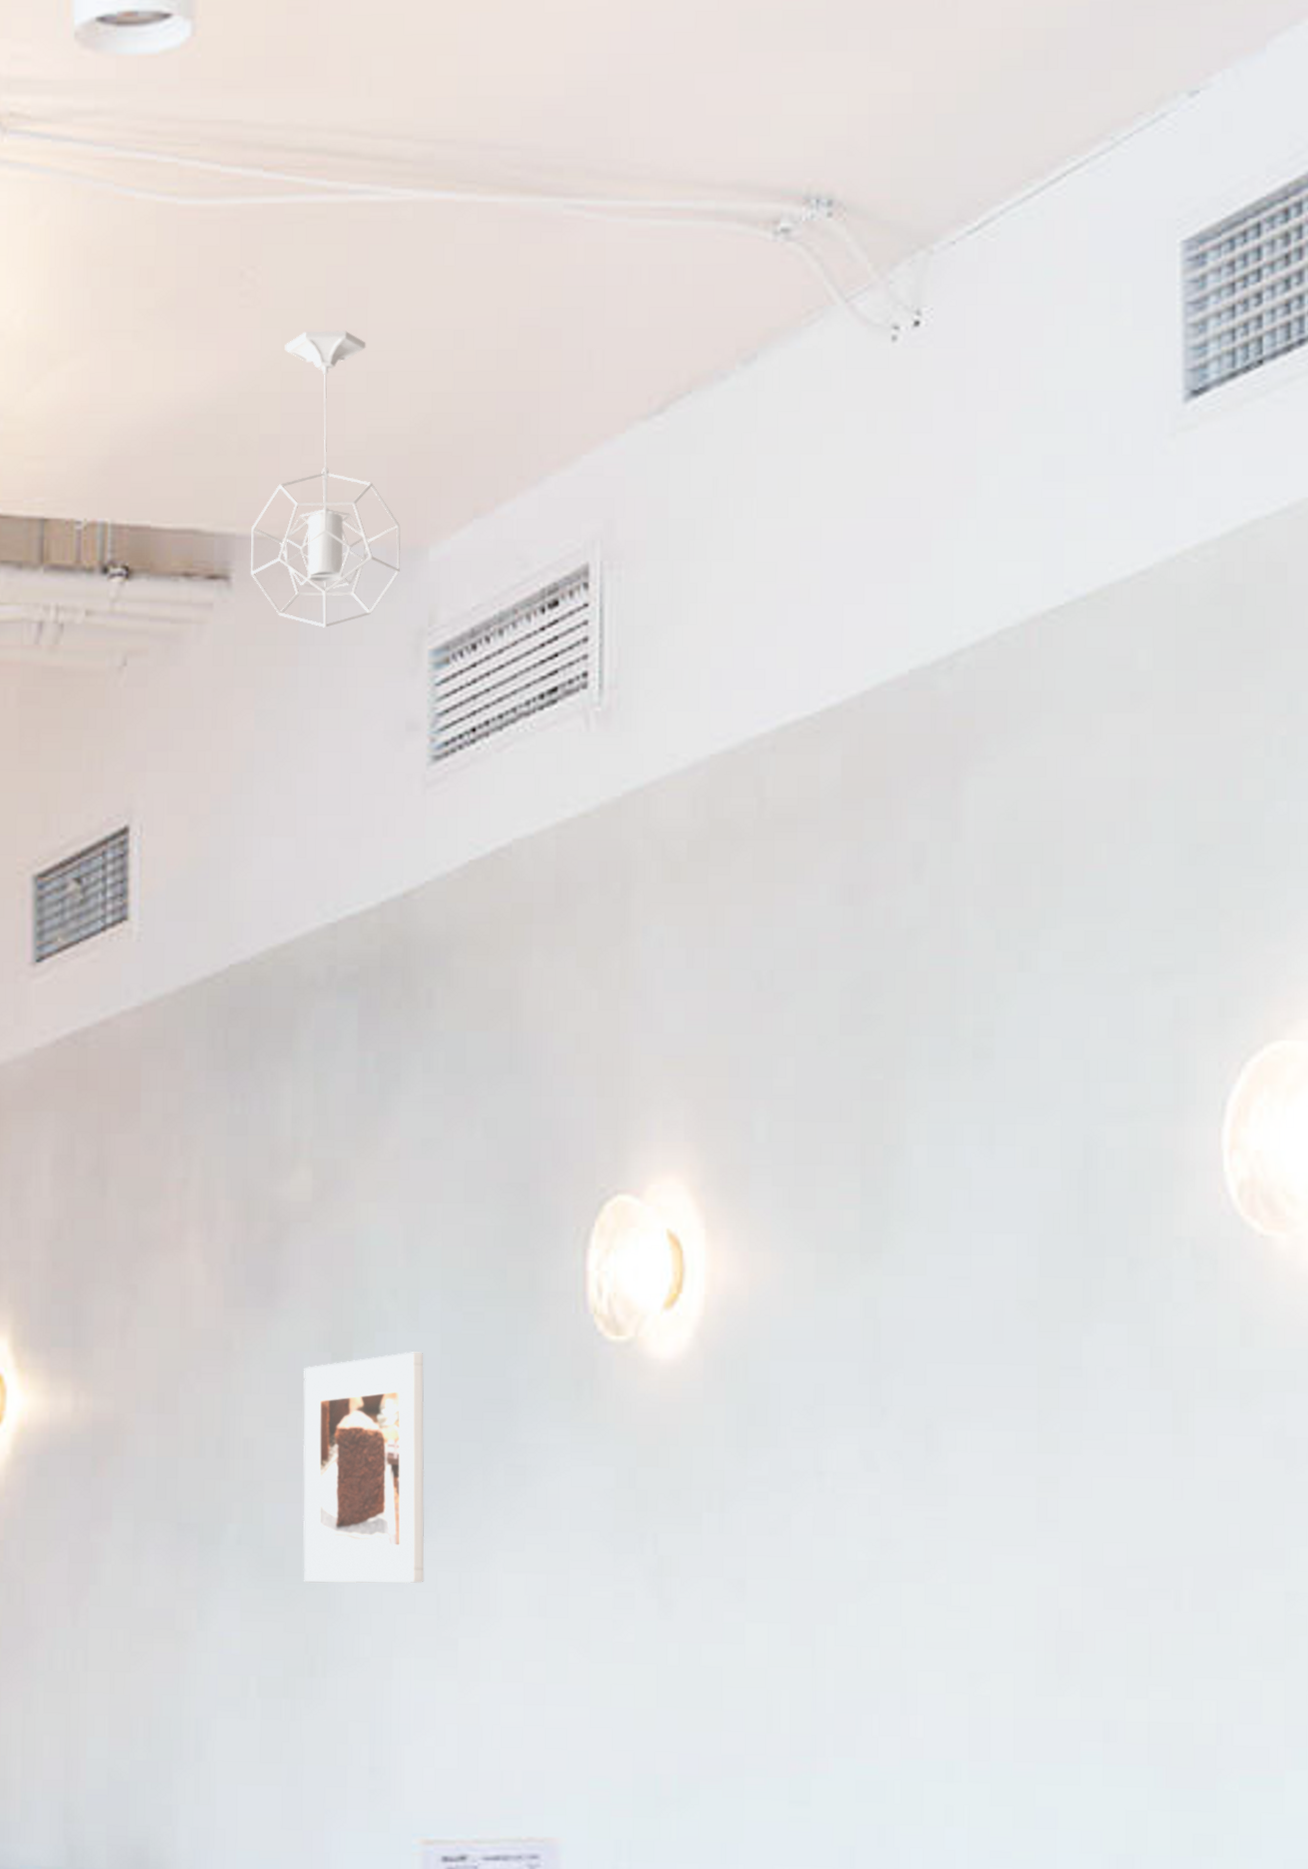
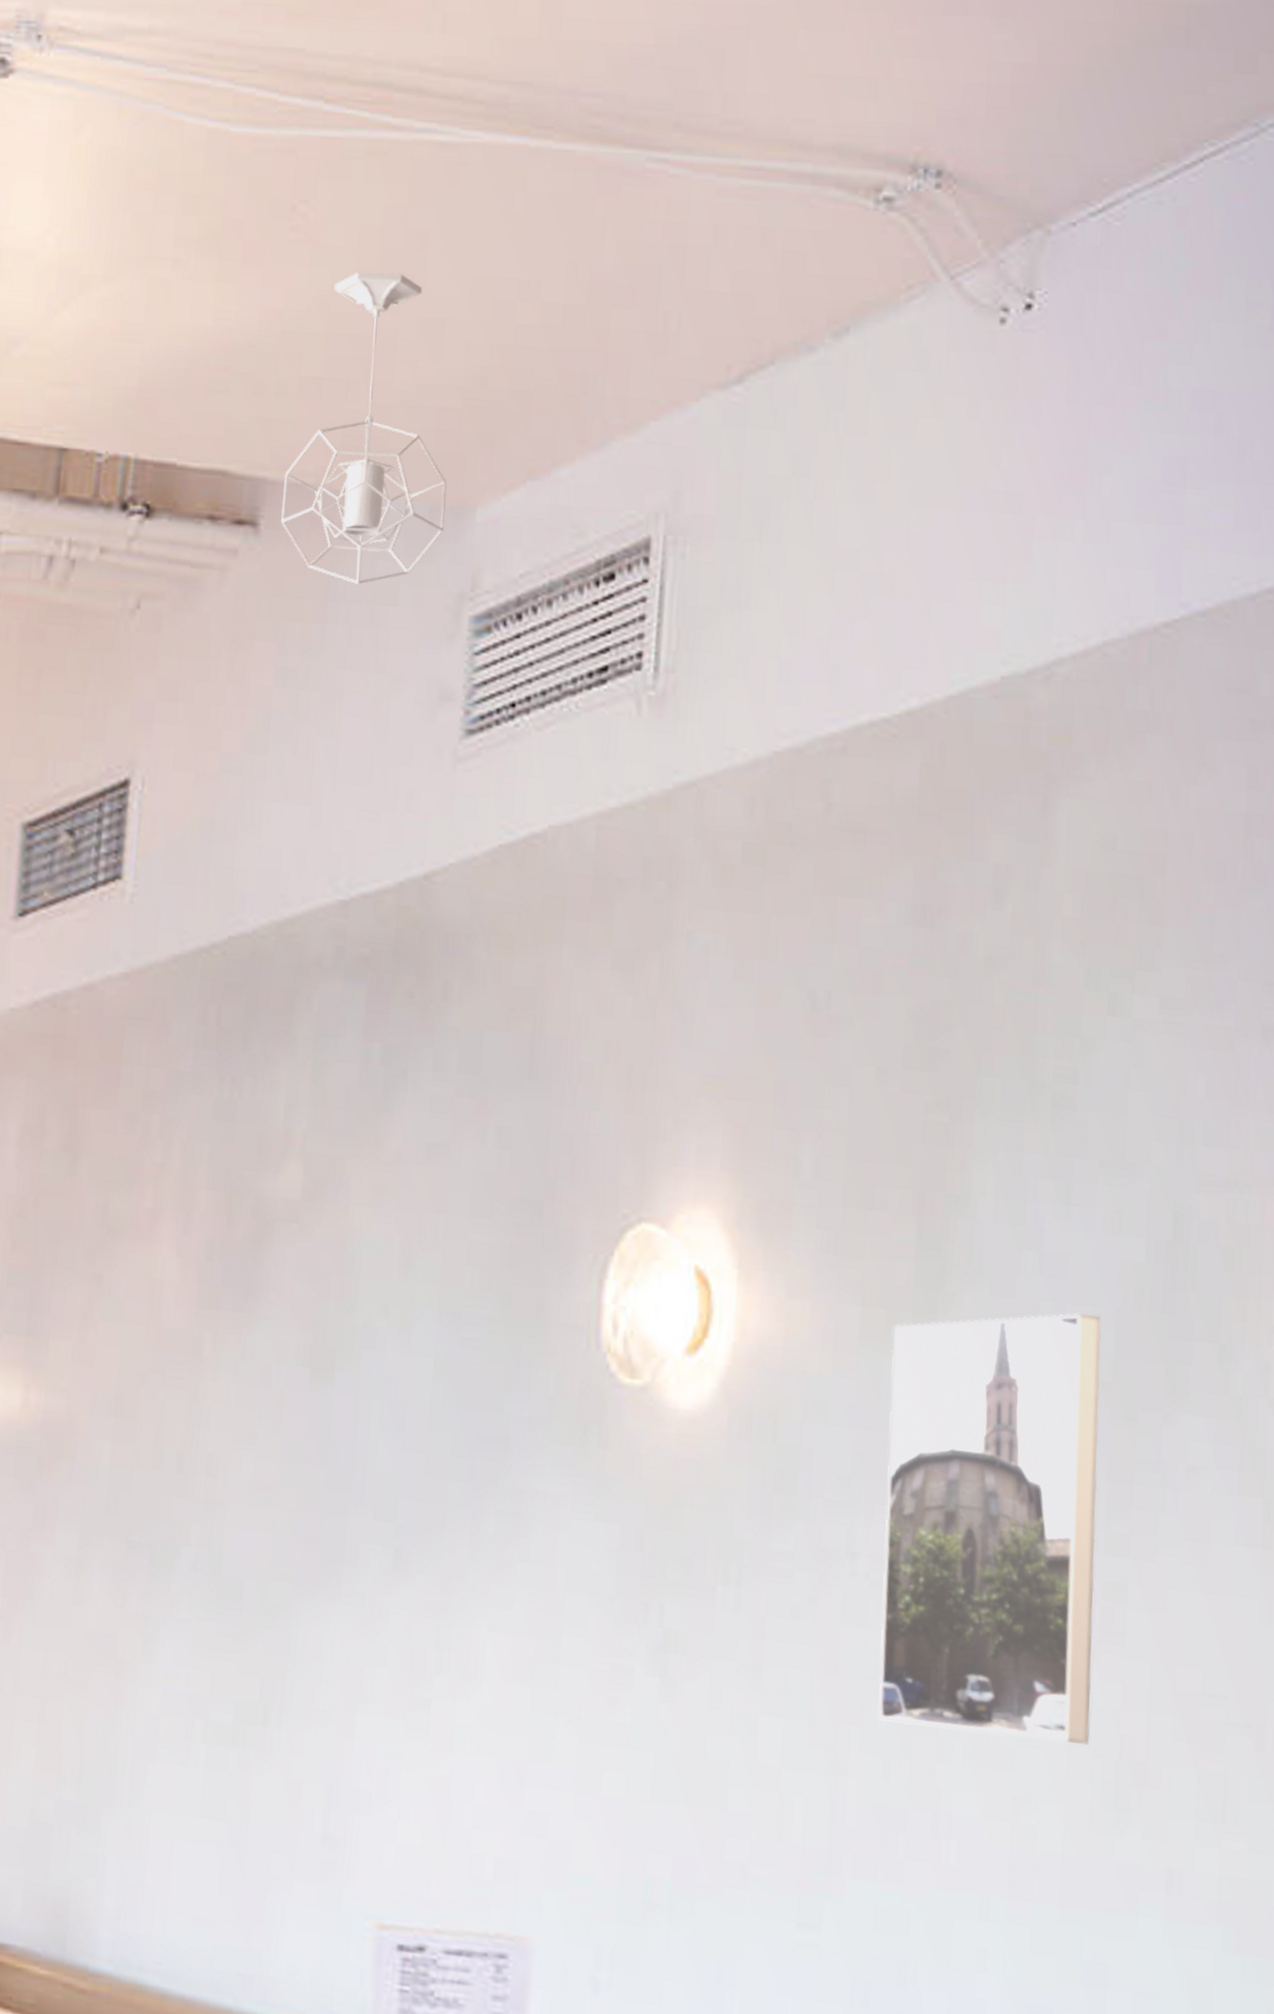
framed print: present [303,1352,425,1584] -> none [263,1375,413,1634]
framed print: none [844,1241,1033,1621] -> present [878,1313,1101,1745]

